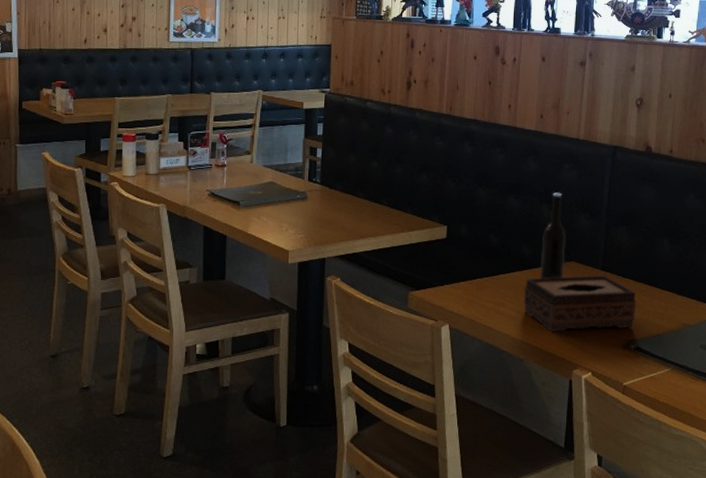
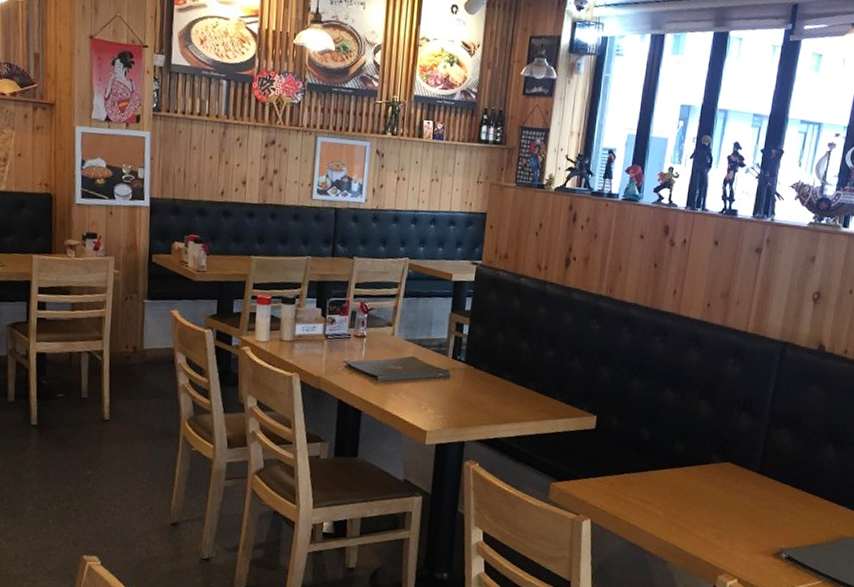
tissue box: present [523,275,636,332] -> none [671,477,793,536]
bottle: present [540,192,566,279] -> none [692,388,724,479]

